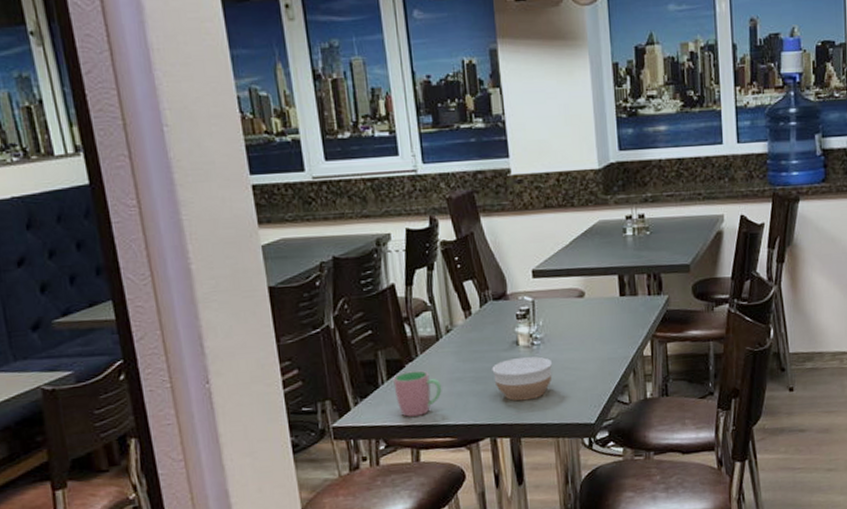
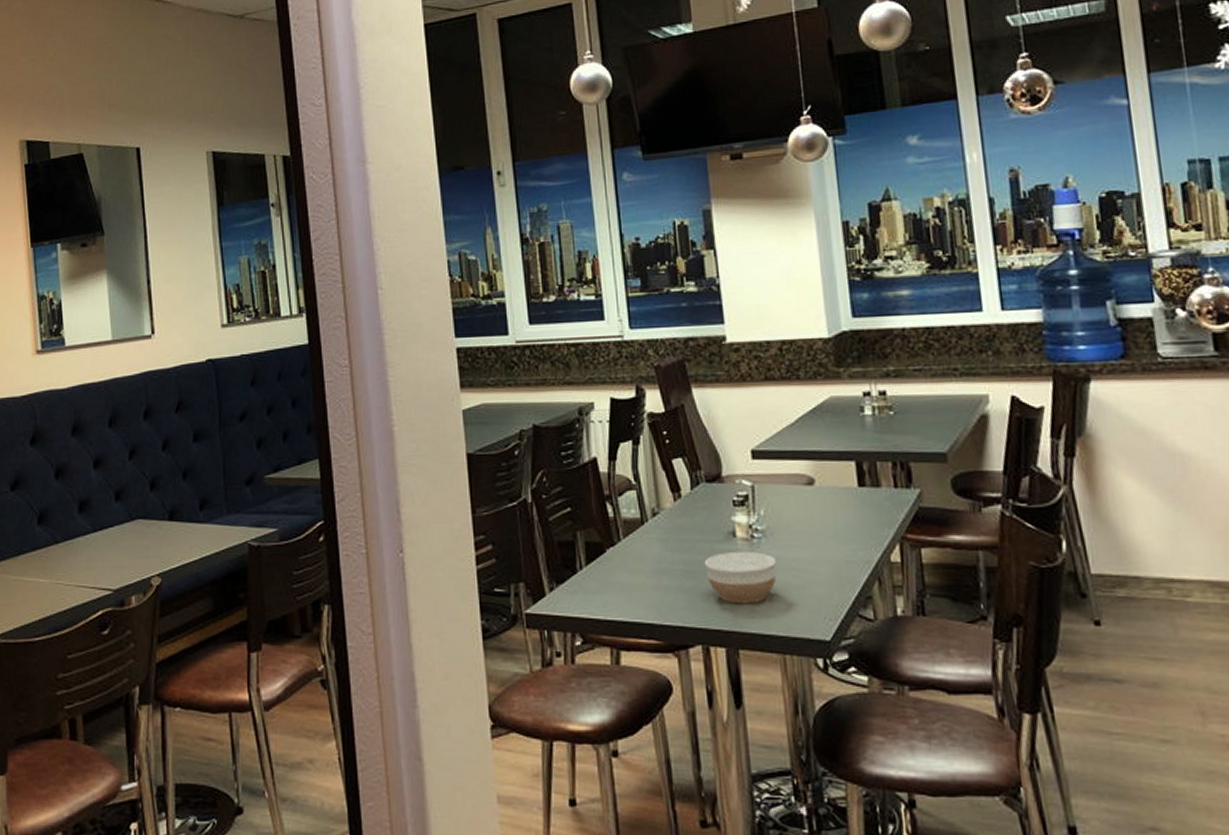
cup: present [393,370,442,417] -> none [592,557,647,610]

